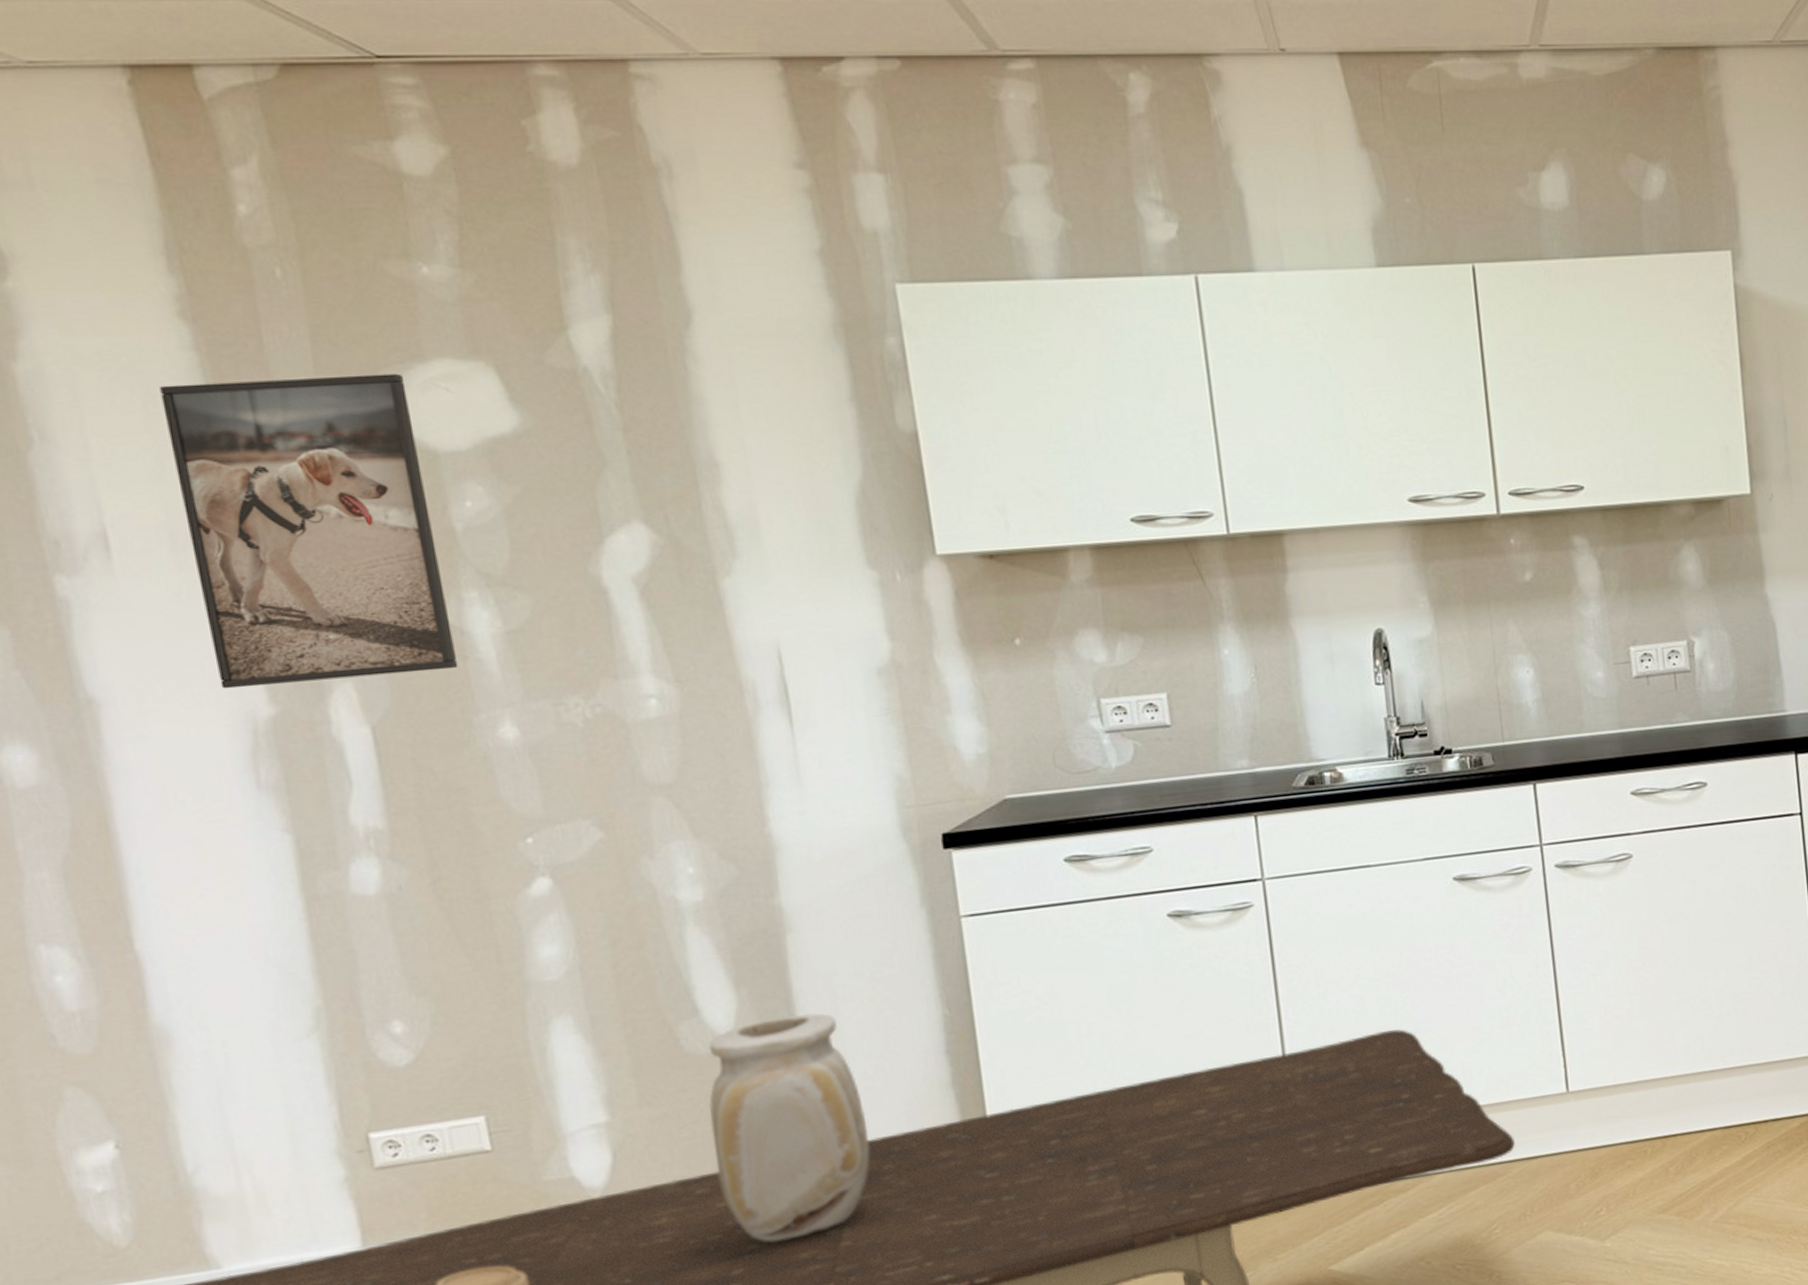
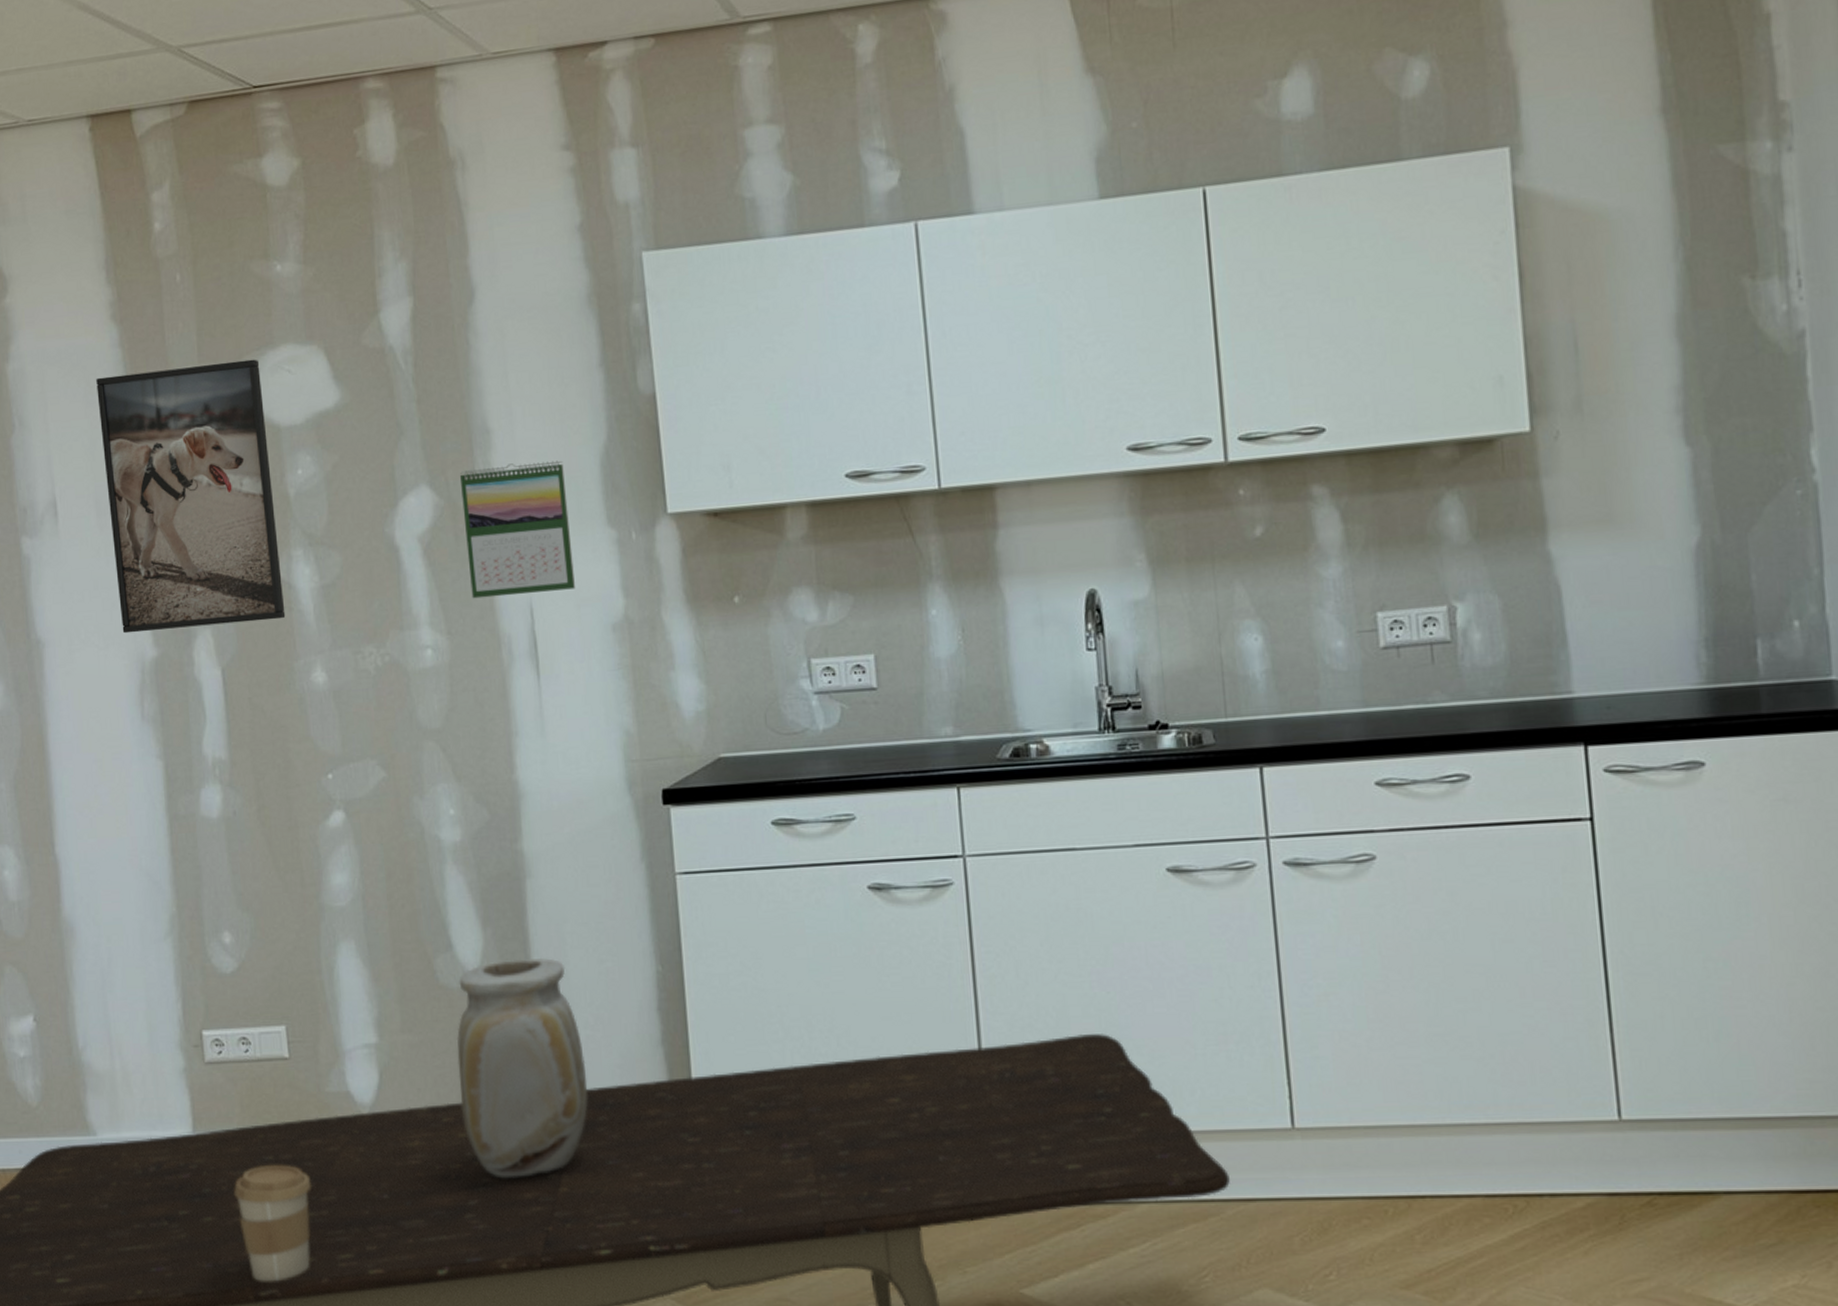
calendar: none [682,498,831,644] -> present [459,460,575,599]

